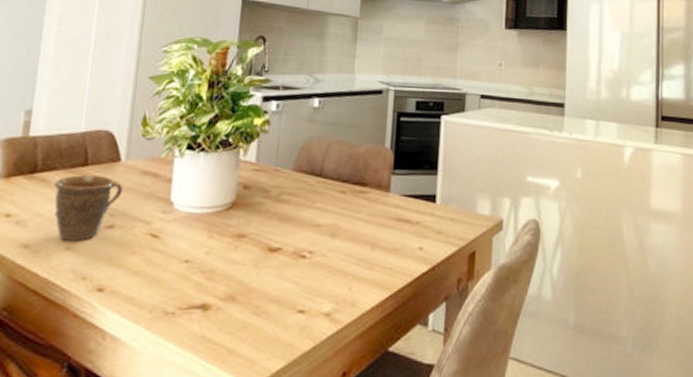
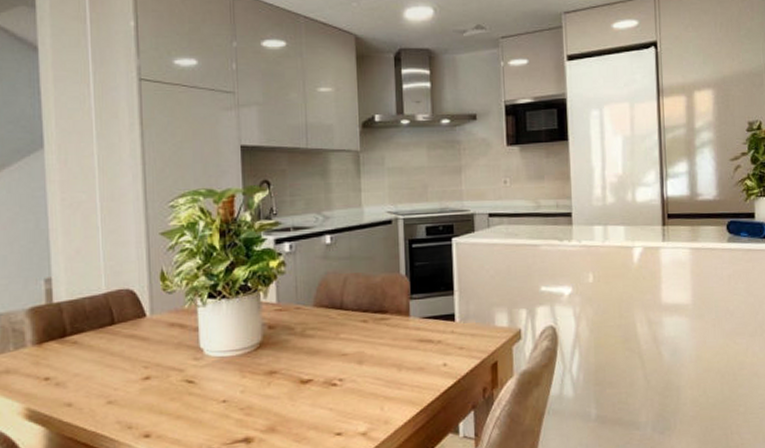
mug: present [54,175,123,241] -> none [86,332,153,396]

